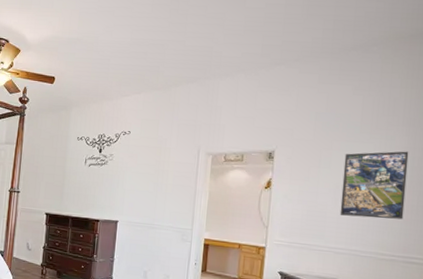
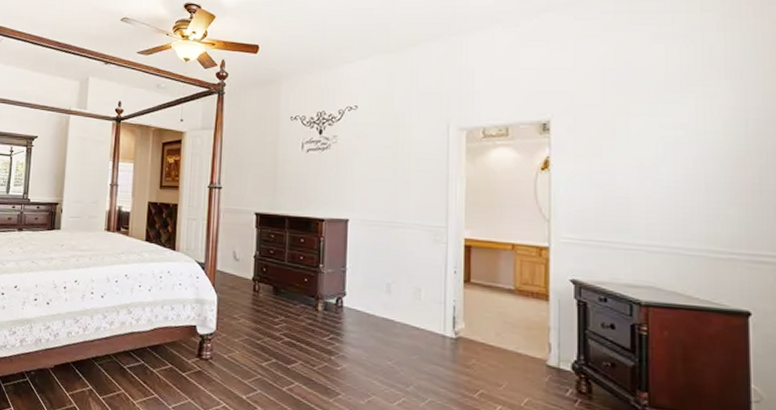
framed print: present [340,151,409,220] -> none [648,112,742,204]

